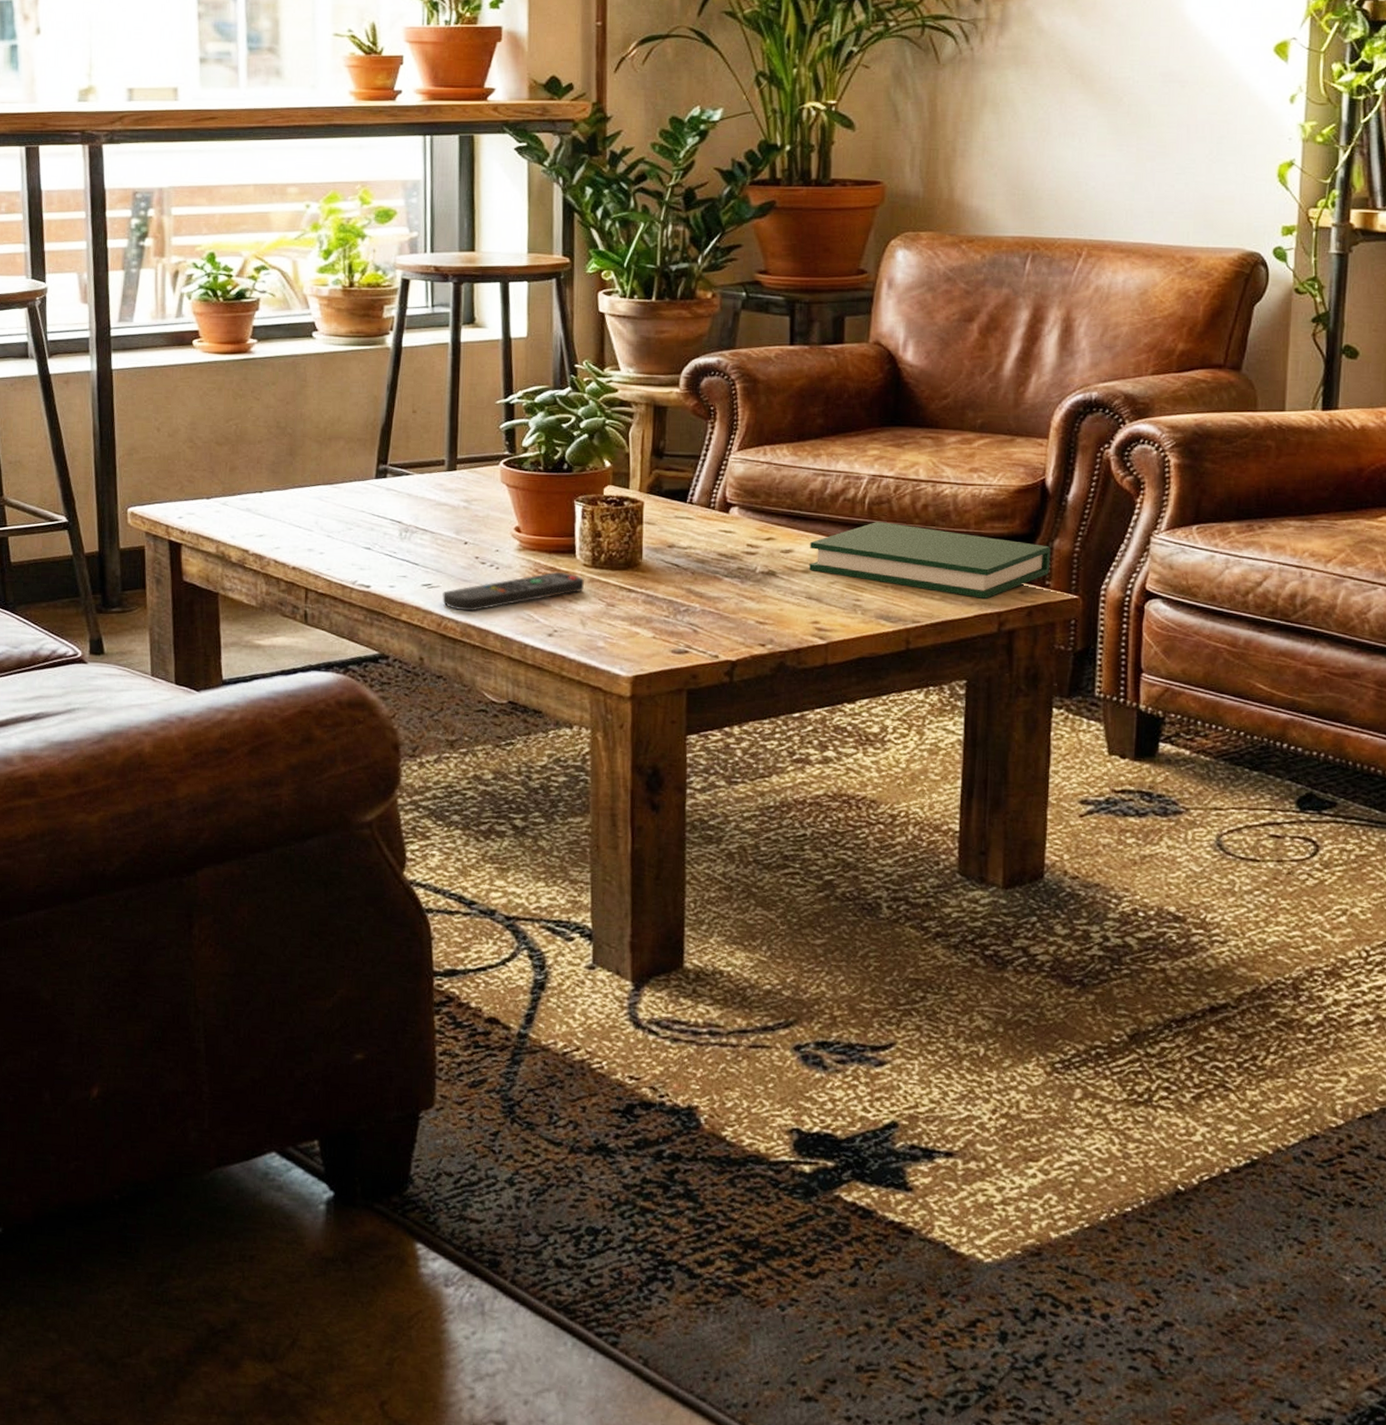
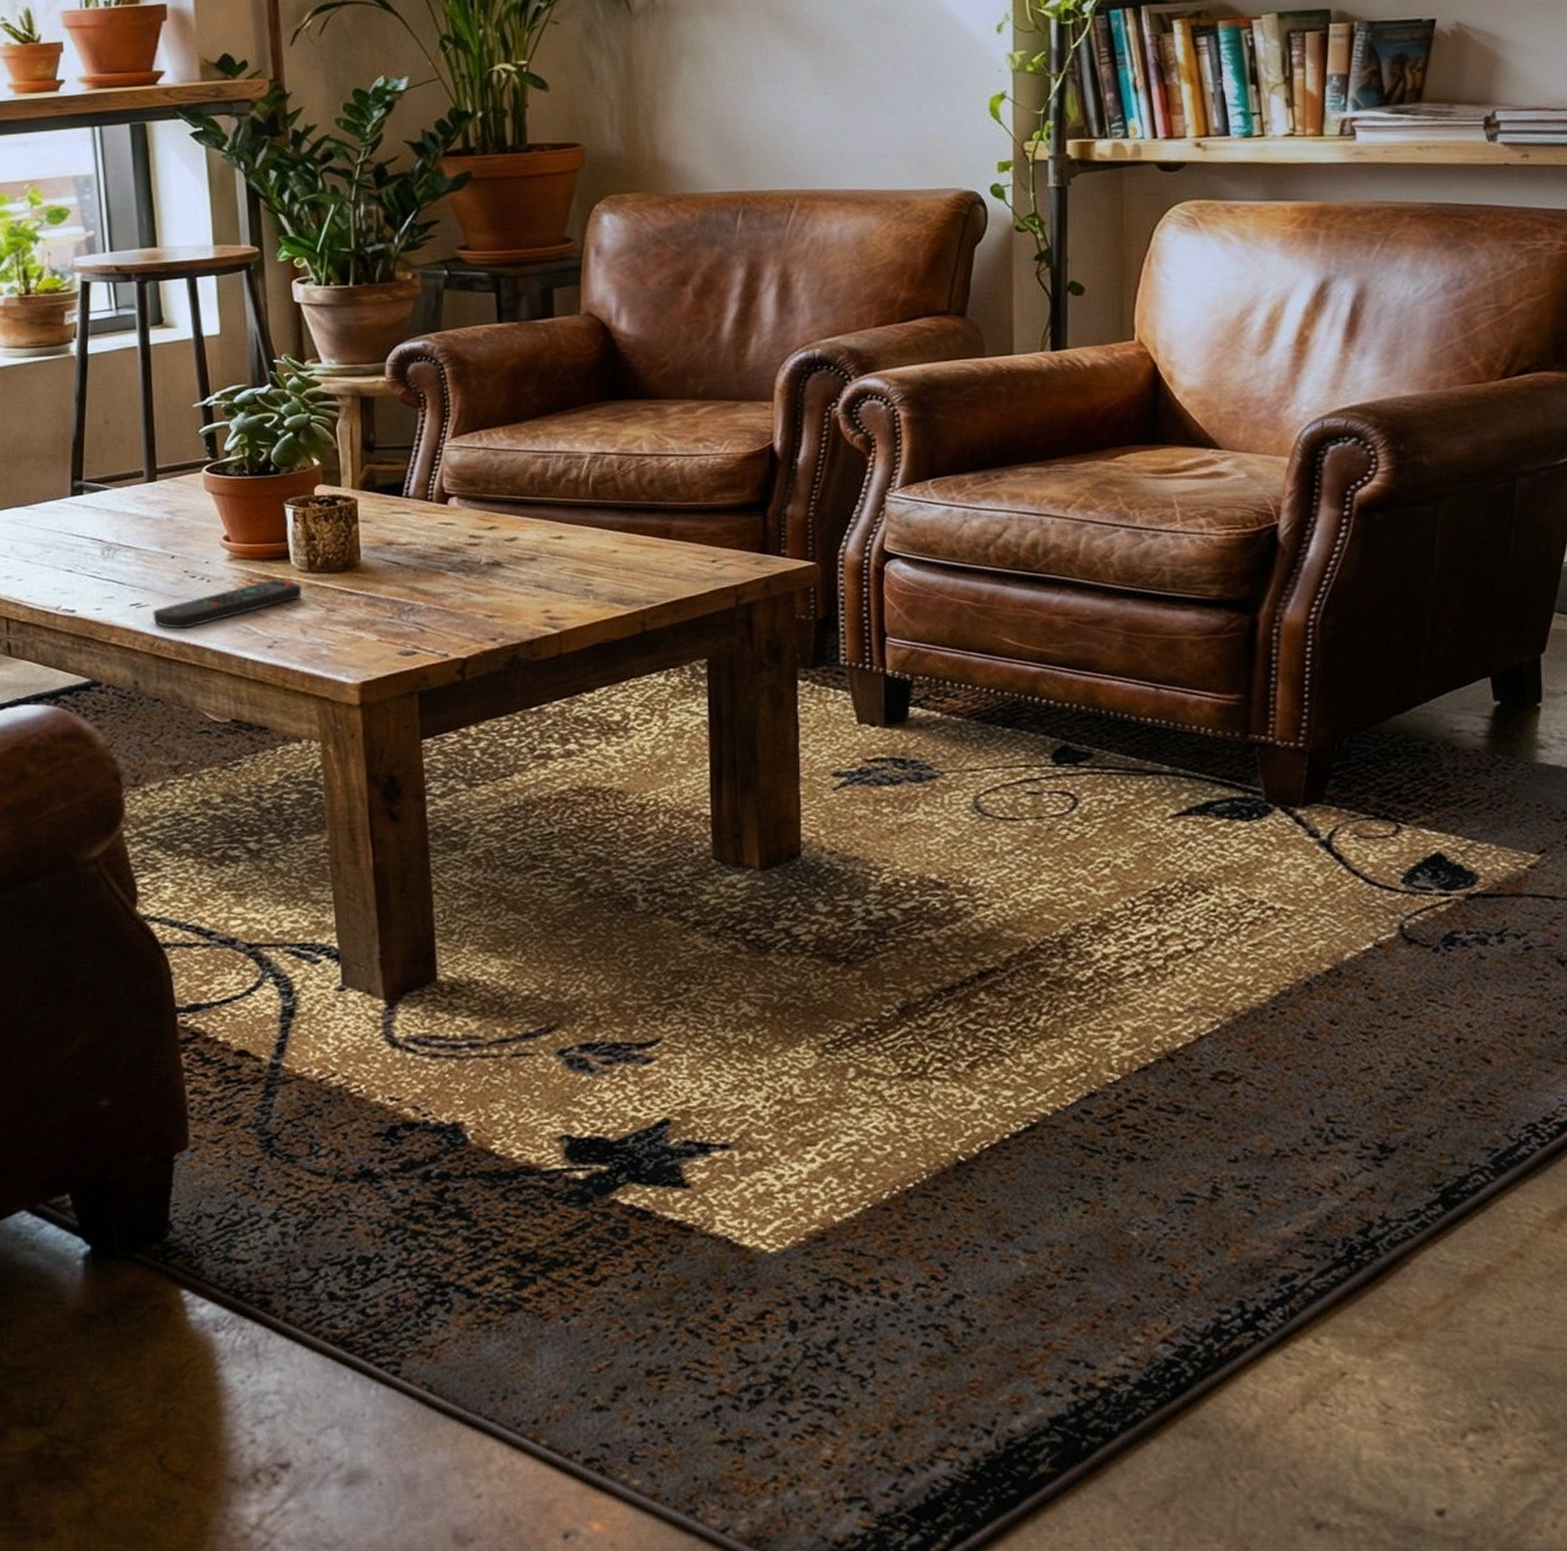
hardback book: present [809,521,1051,599] -> none [535,500,785,573]

